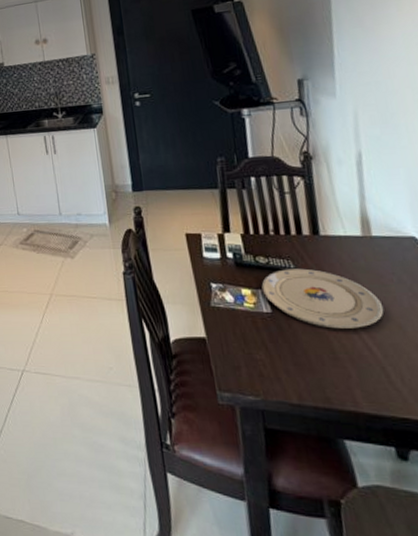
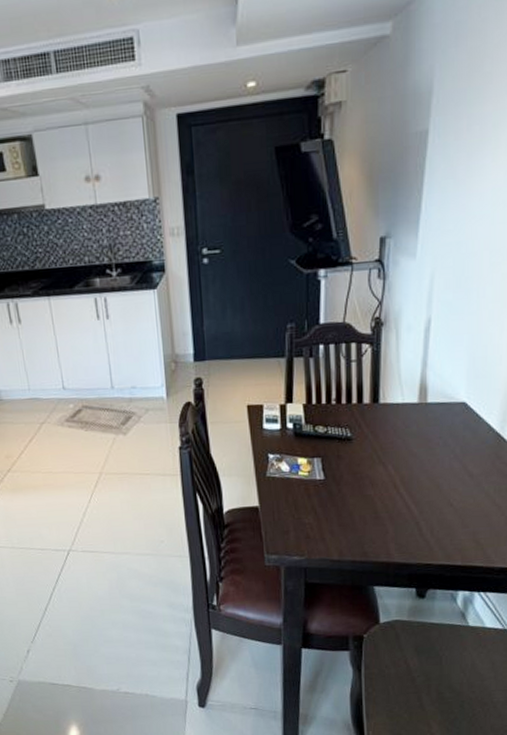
plate: present [261,268,384,329] -> none [317,436,427,491]

